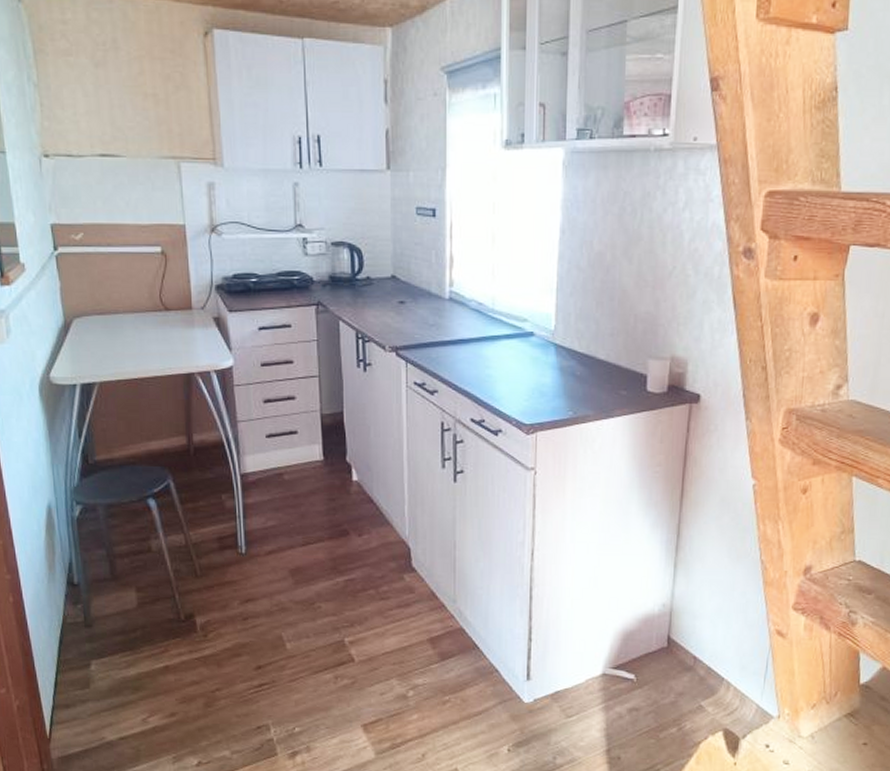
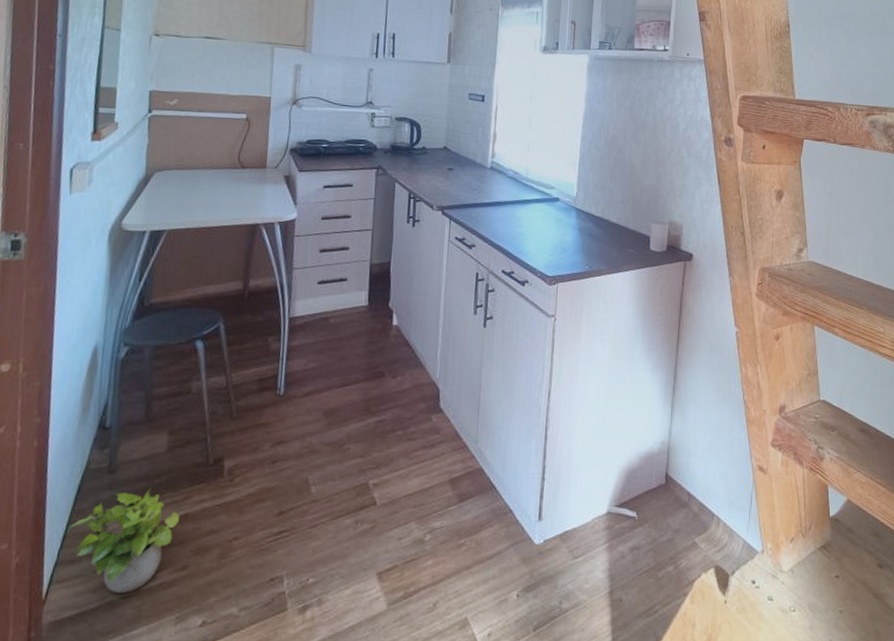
potted plant: none [59,642,160,735] -> present [70,489,180,593]

